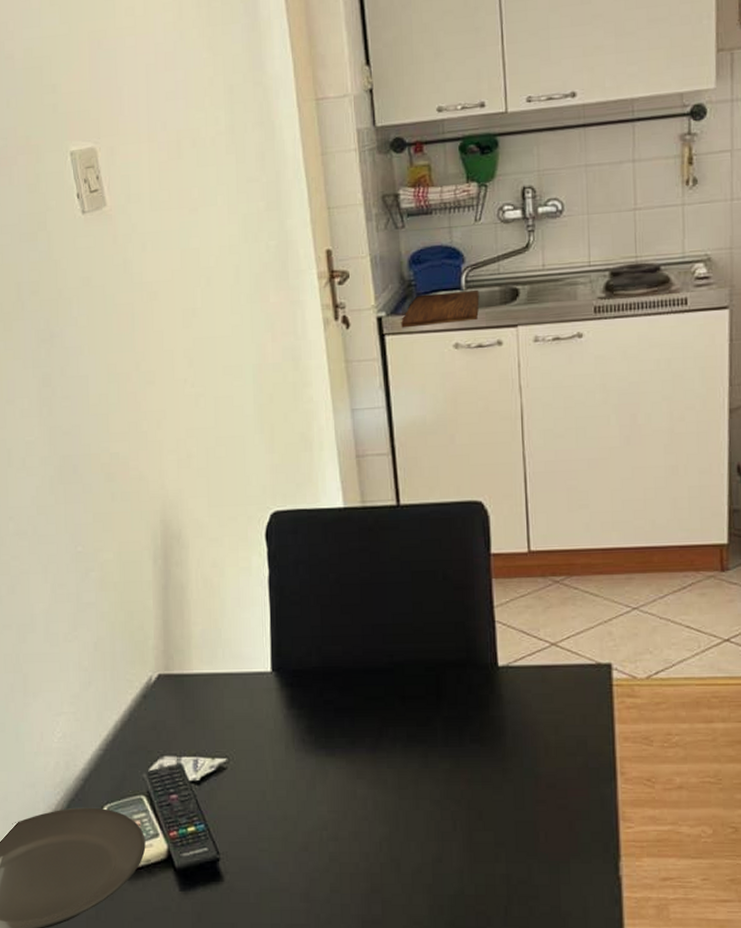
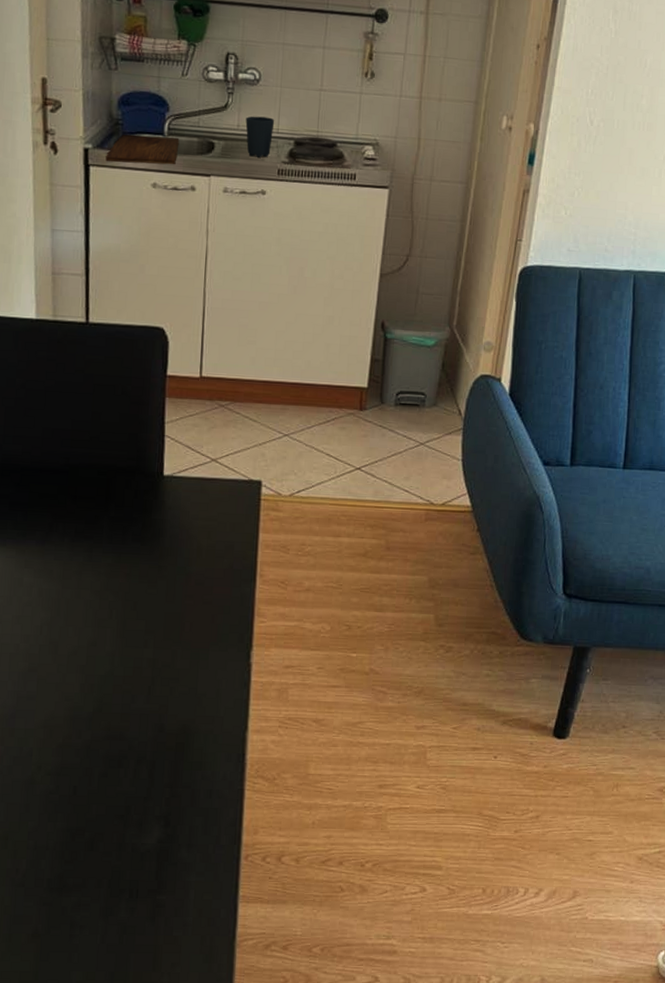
cup: none [551,250,585,298] -> present [245,116,275,157]

